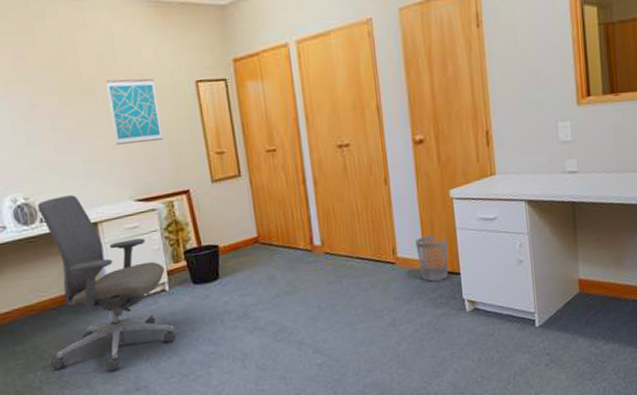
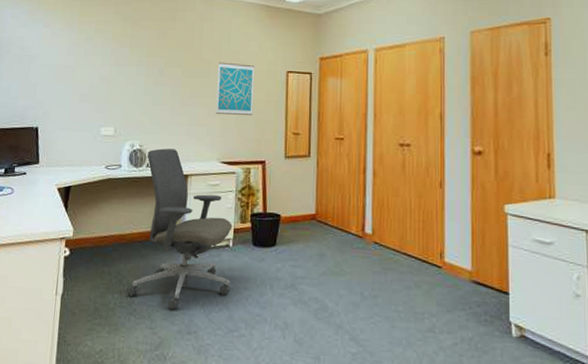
wastebasket: present [415,235,449,282] -> none [465,246,498,296]

